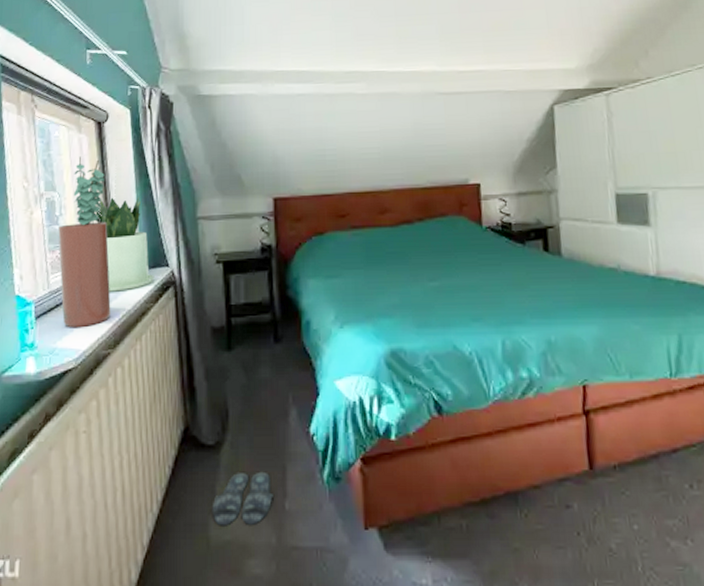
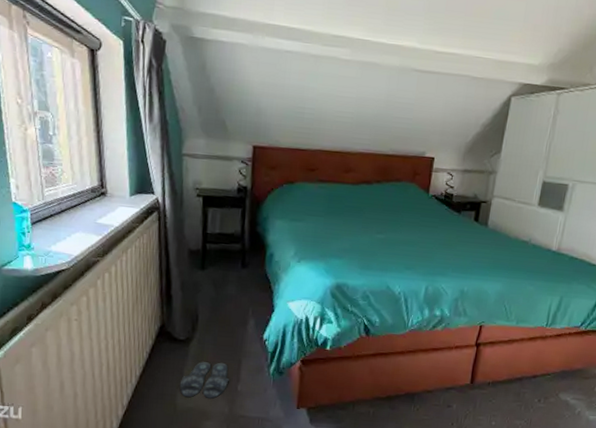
vase: present [58,156,111,328] -> none [52,81,101,237]
planter: present [95,196,155,292] -> none [87,124,141,210]

